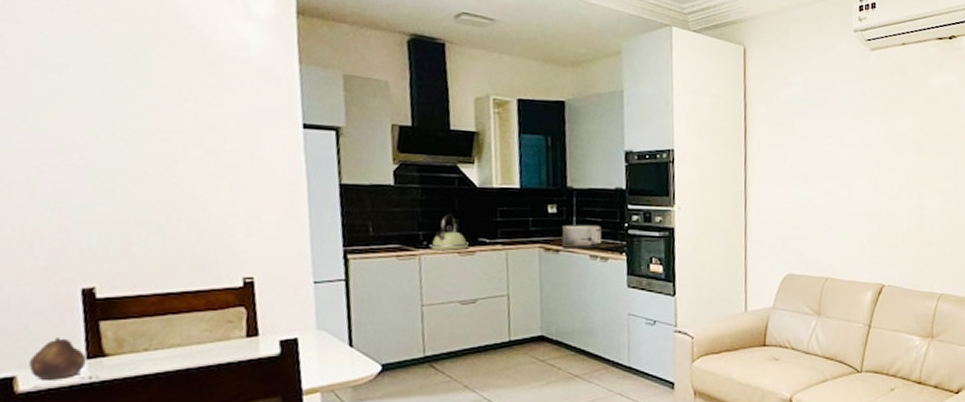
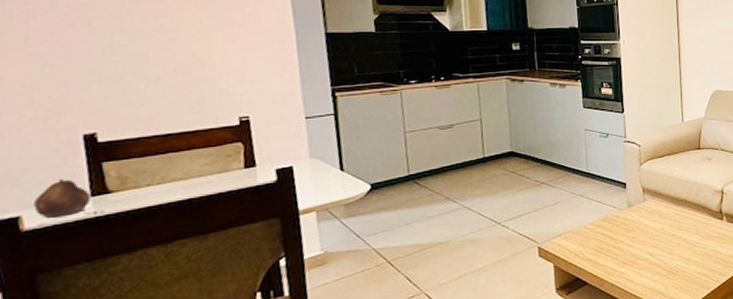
kettle: present [430,214,470,251] -> none [410,54,445,86]
toaster: present [561,224,603,249] -> none [524,58,560,79]

